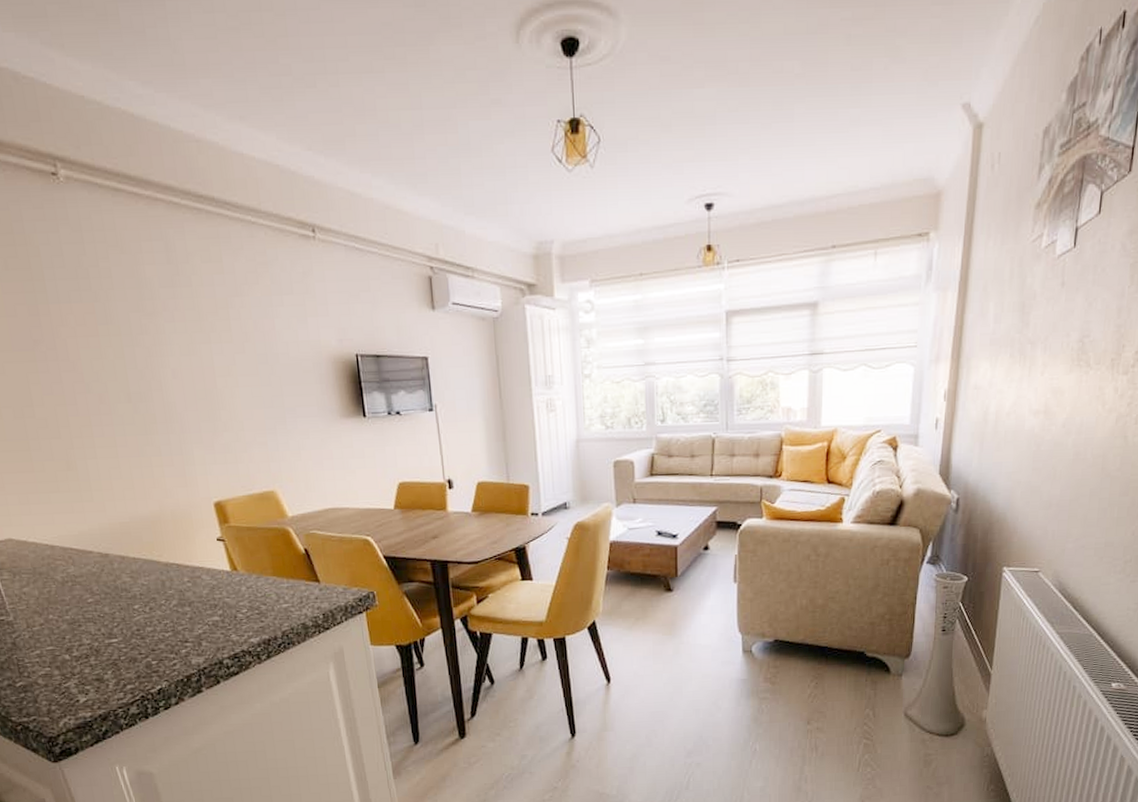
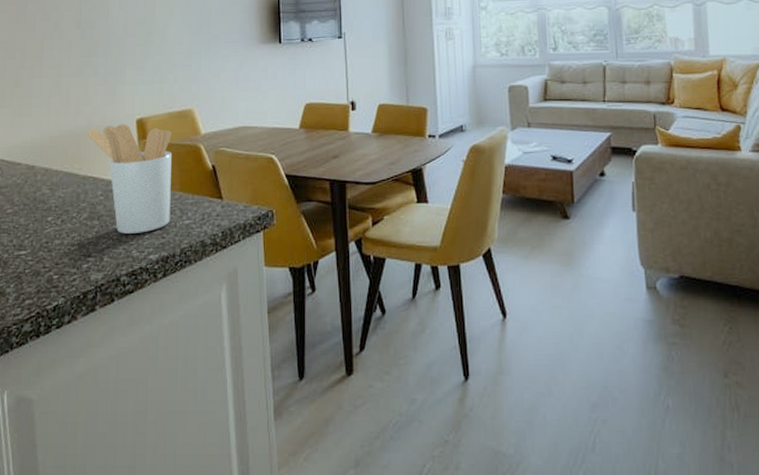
utensil holder: none [160,508,267,619] -> present [87,124,172,234]

